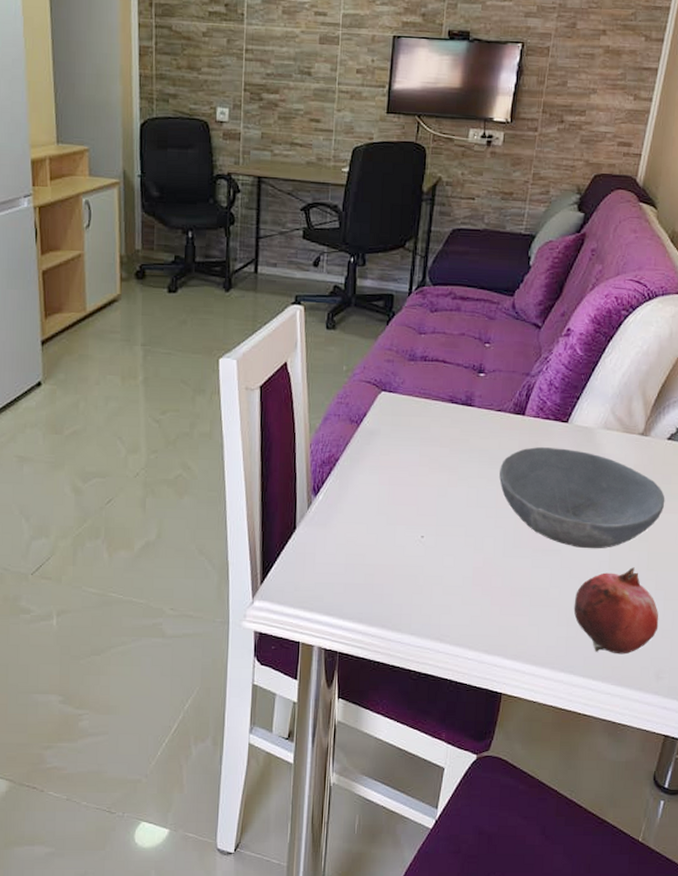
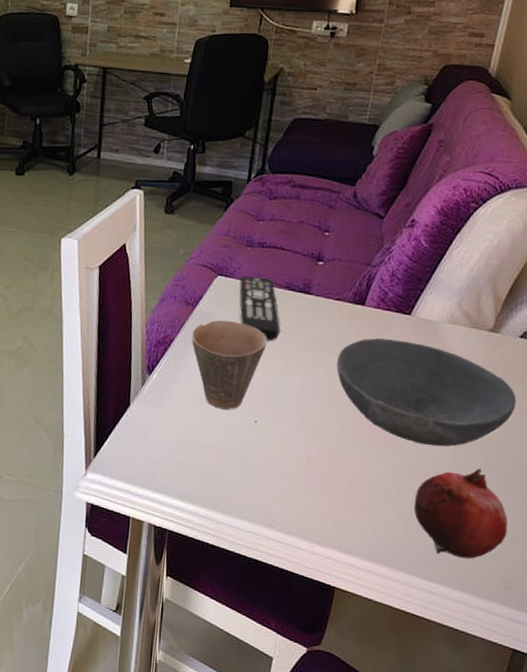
cup: none [356,436,432,527] -> present [191,320,267,410]
remote control: none [403,390,444,455] -> present [239,276,280,341]

